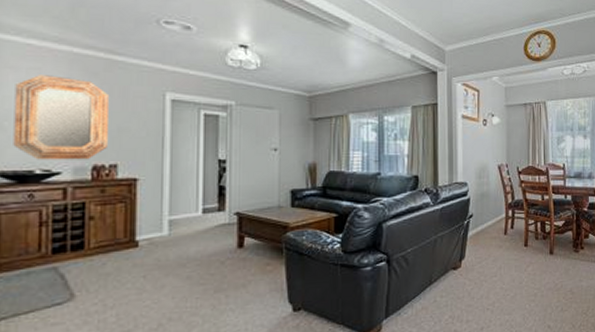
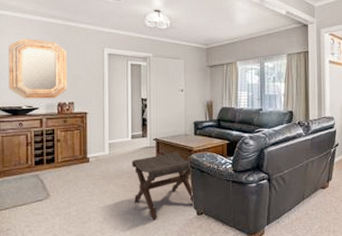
footstool: none [202,229,289,321] -> present [132,152,194,219]

